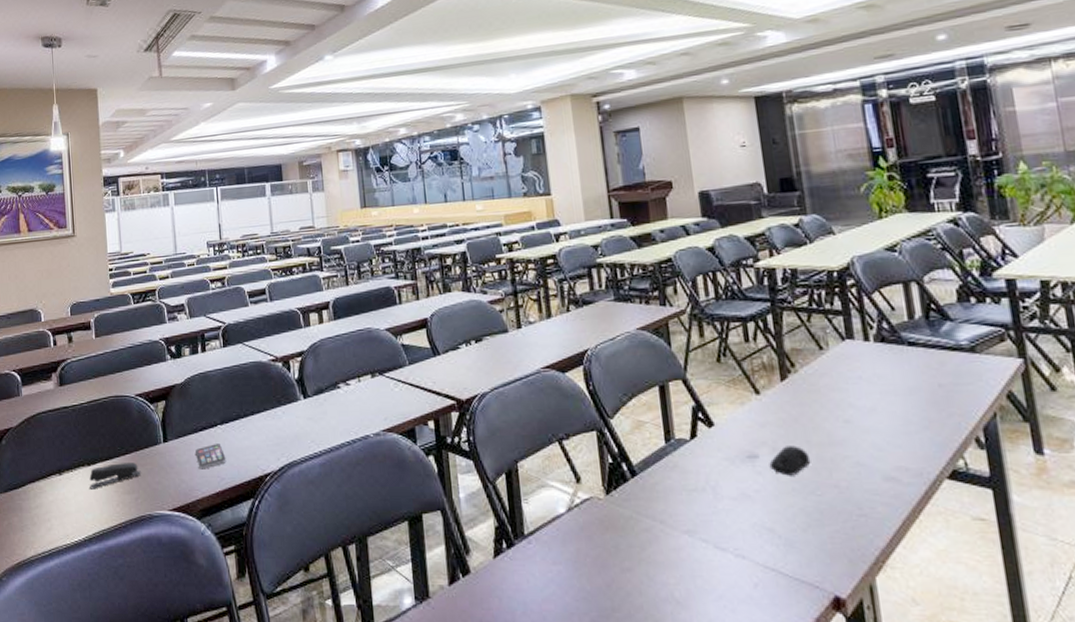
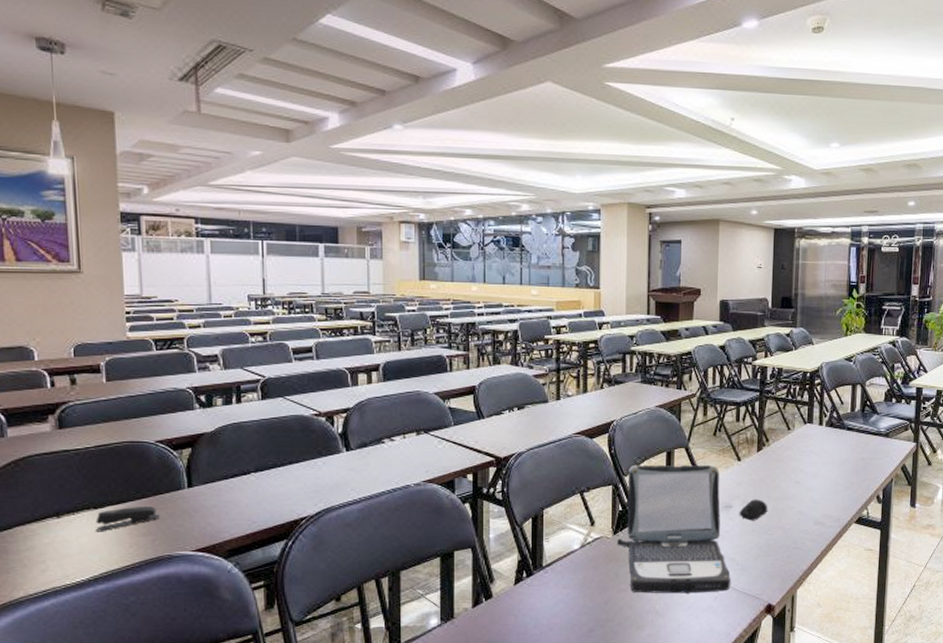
smartphone: present [195,444,227,470] -> none [225,490,259,514]
laptop: none [611,400,775,577] -> present [616,464,731,594]

